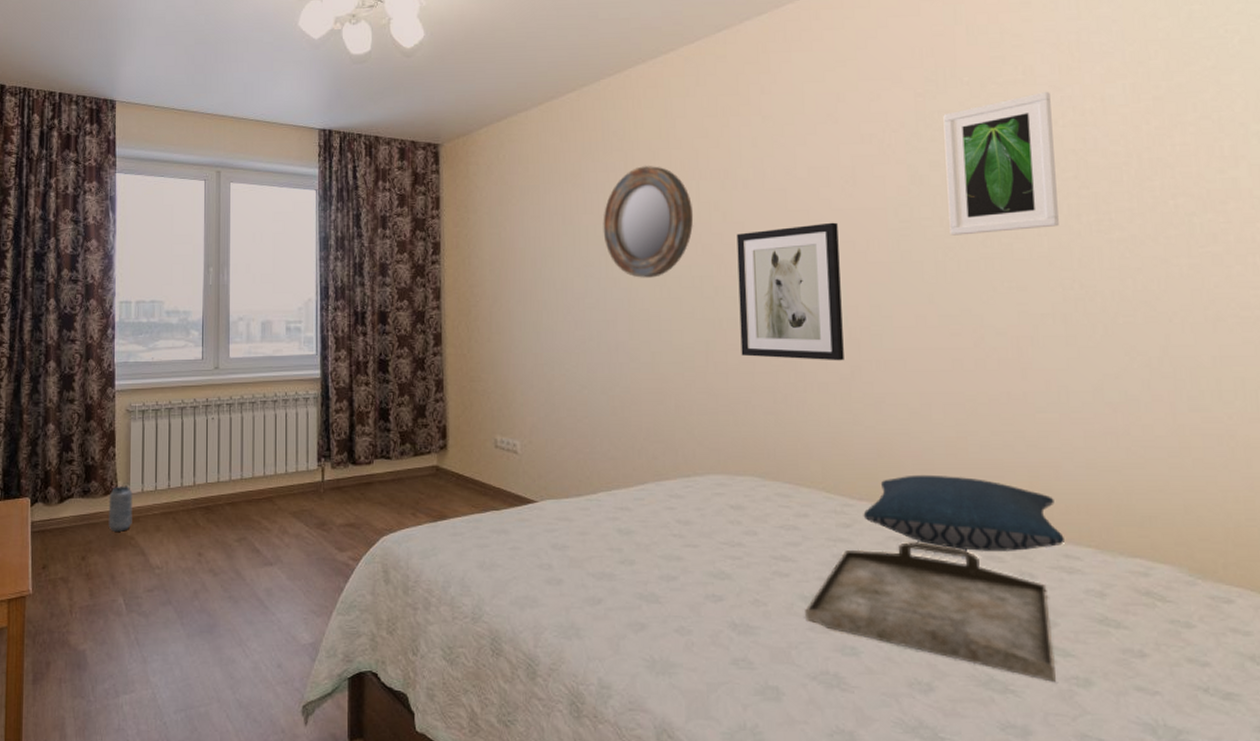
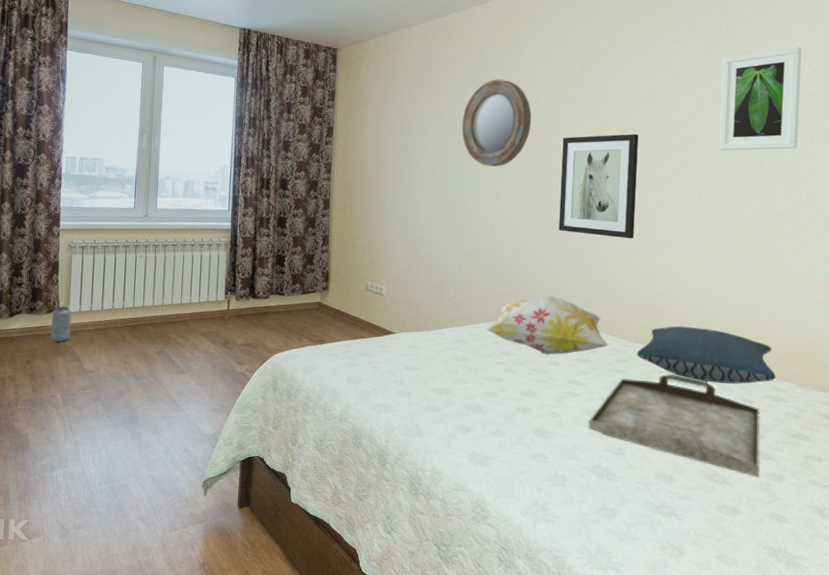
decorative pillow: none [654,442,824,522] -> present [485,295,609,355]

